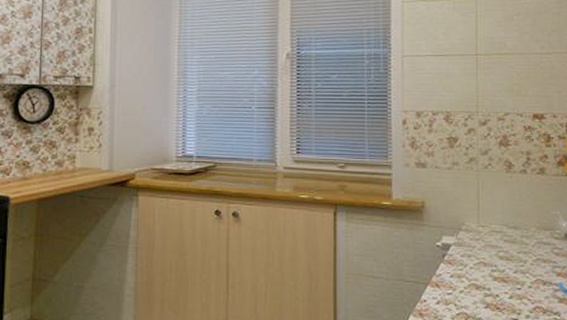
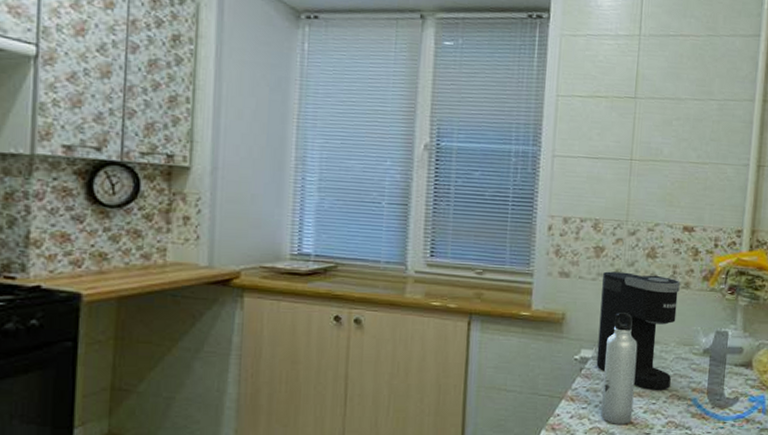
coffee maker: none [458,160,535,276] -> present [596,271,680,391]
water bottle: none [467,198,498,310] -> present [601,311,638,424]

